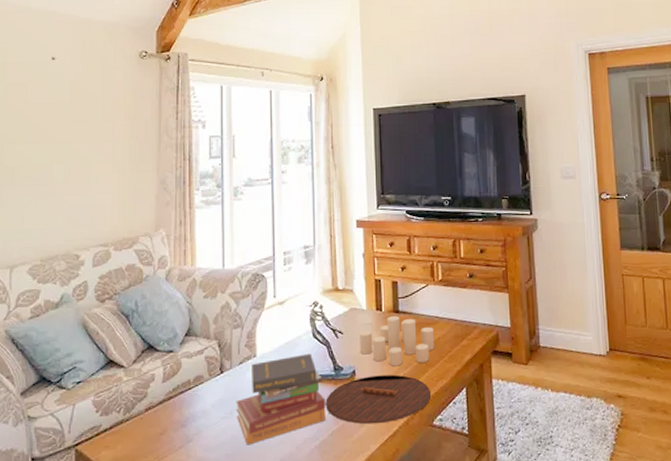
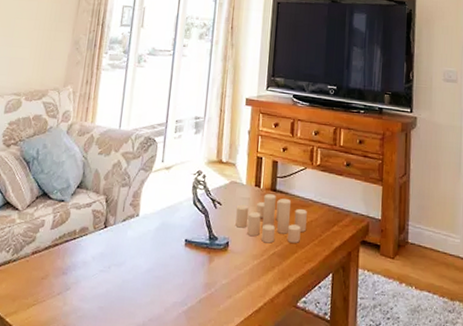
books: present [236,353,326,445] -> none [114,219,198,301]
tray: present [325,374,430,425] -> none [197,249,298,298]

